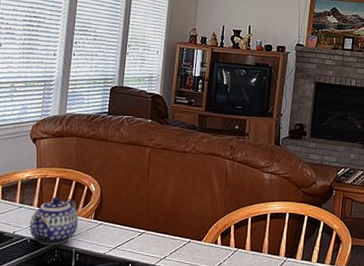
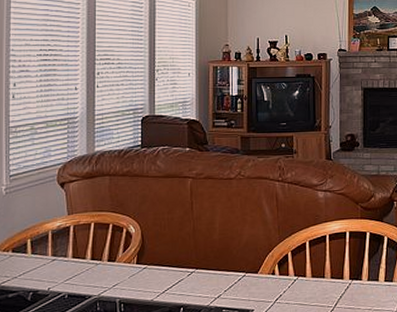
teapot: present [30,197,79,245] -> none [66,244,119,299]

